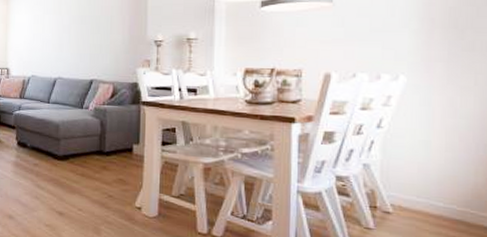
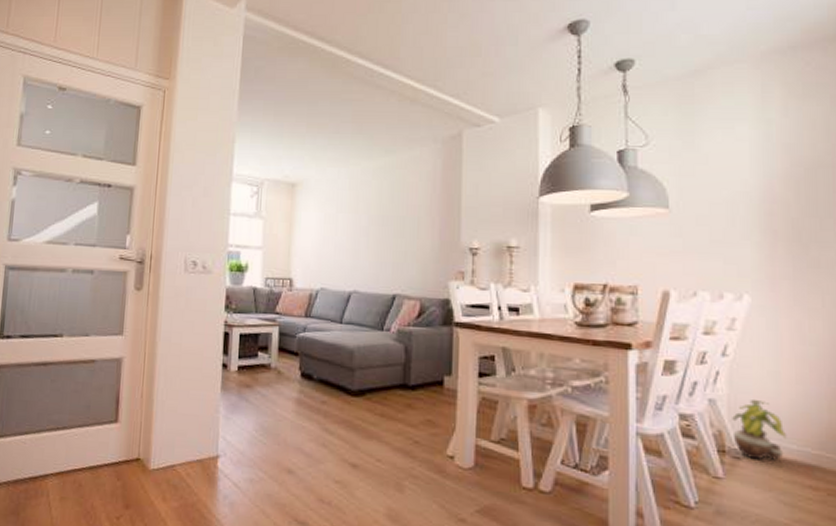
potted plant: none [384,165,435,215] -> present [732,400,787,460]

